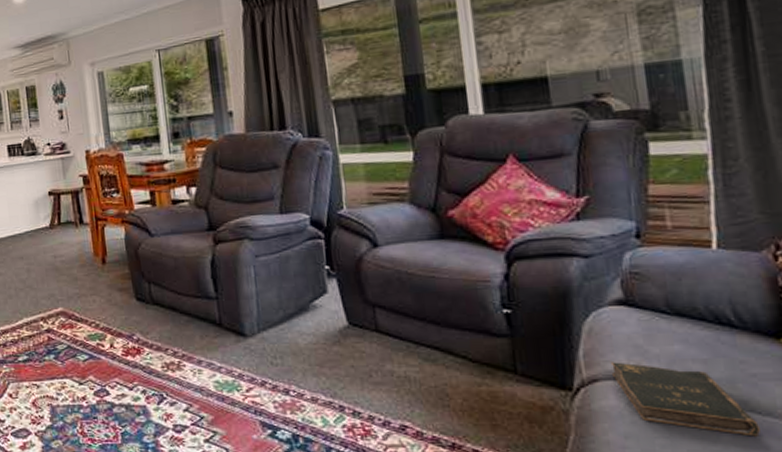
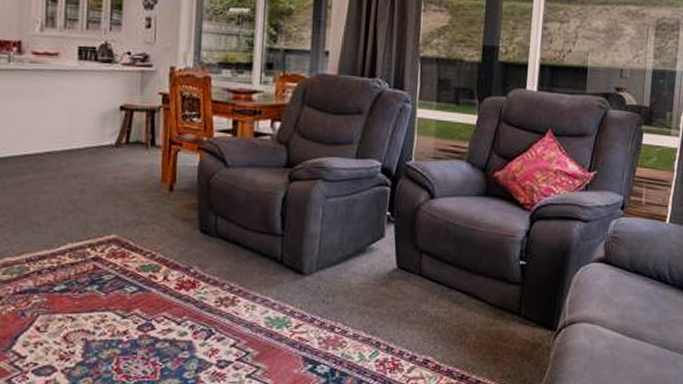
bible: present [610,362,760,437] -> none [585,308,668,367]

